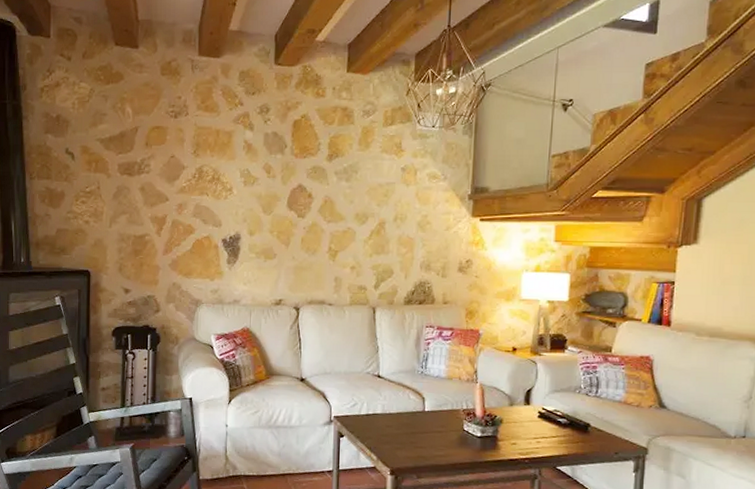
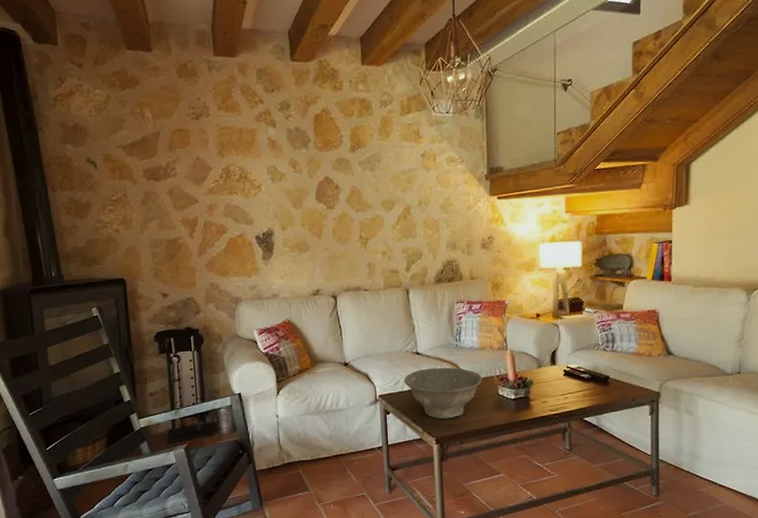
bowl: none [362,393,448,450] -> present [404,367,483,419]

